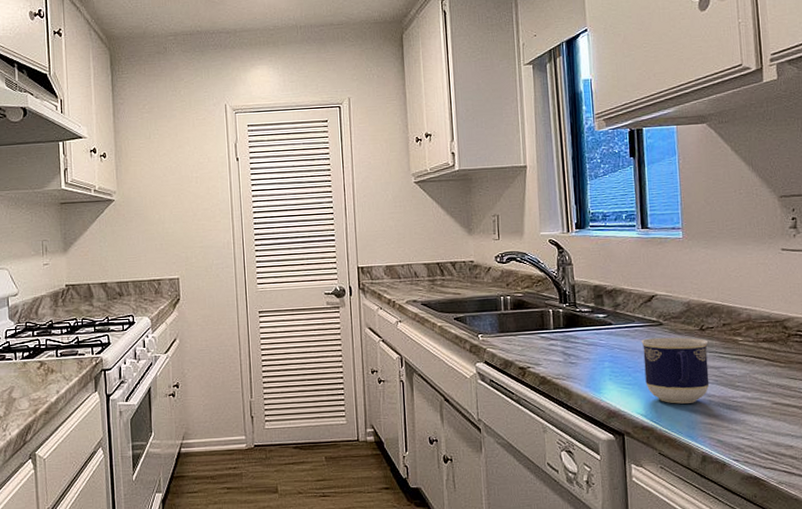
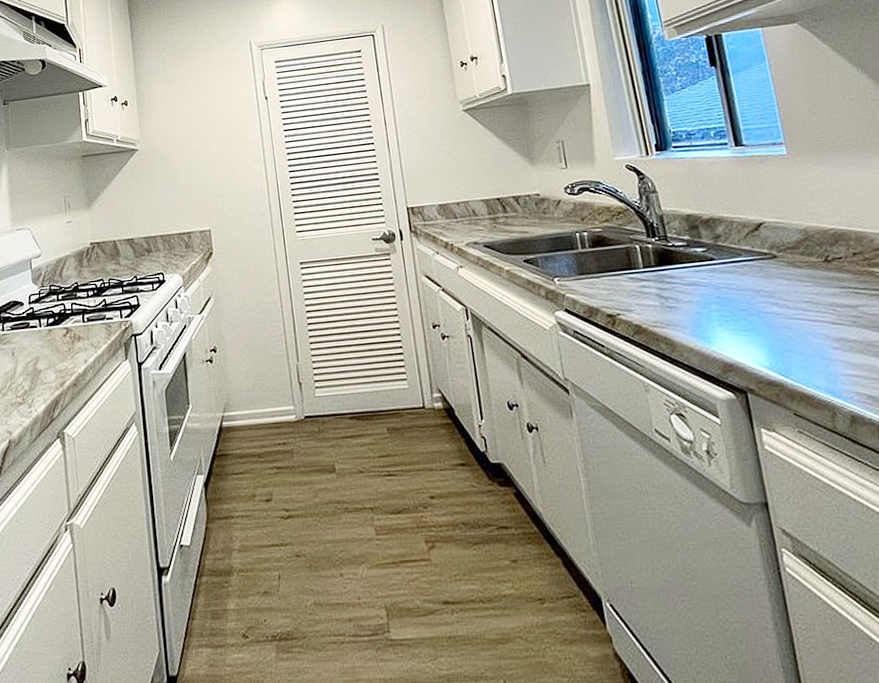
cup: present [641,337,710,404] -> none [752,271,847,352]

